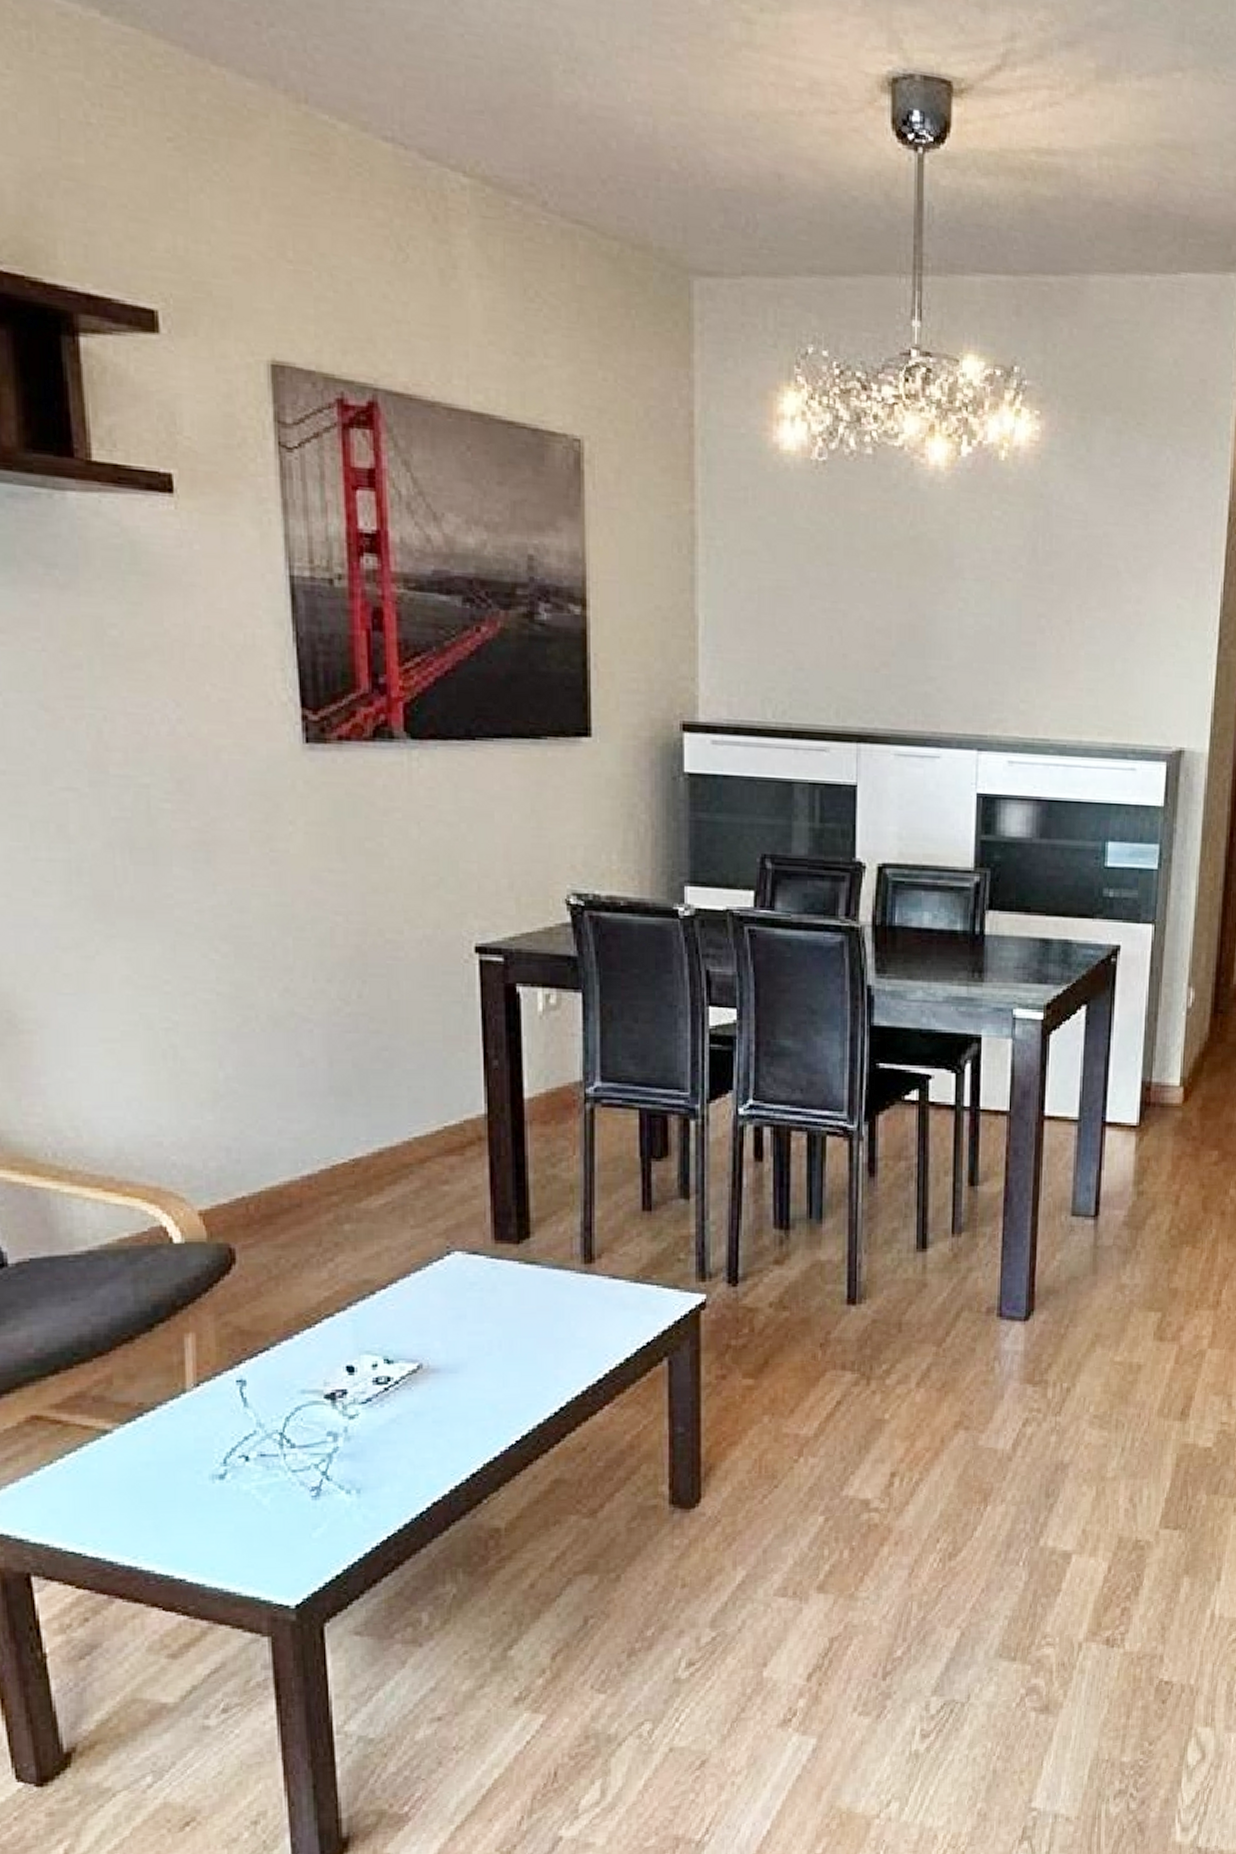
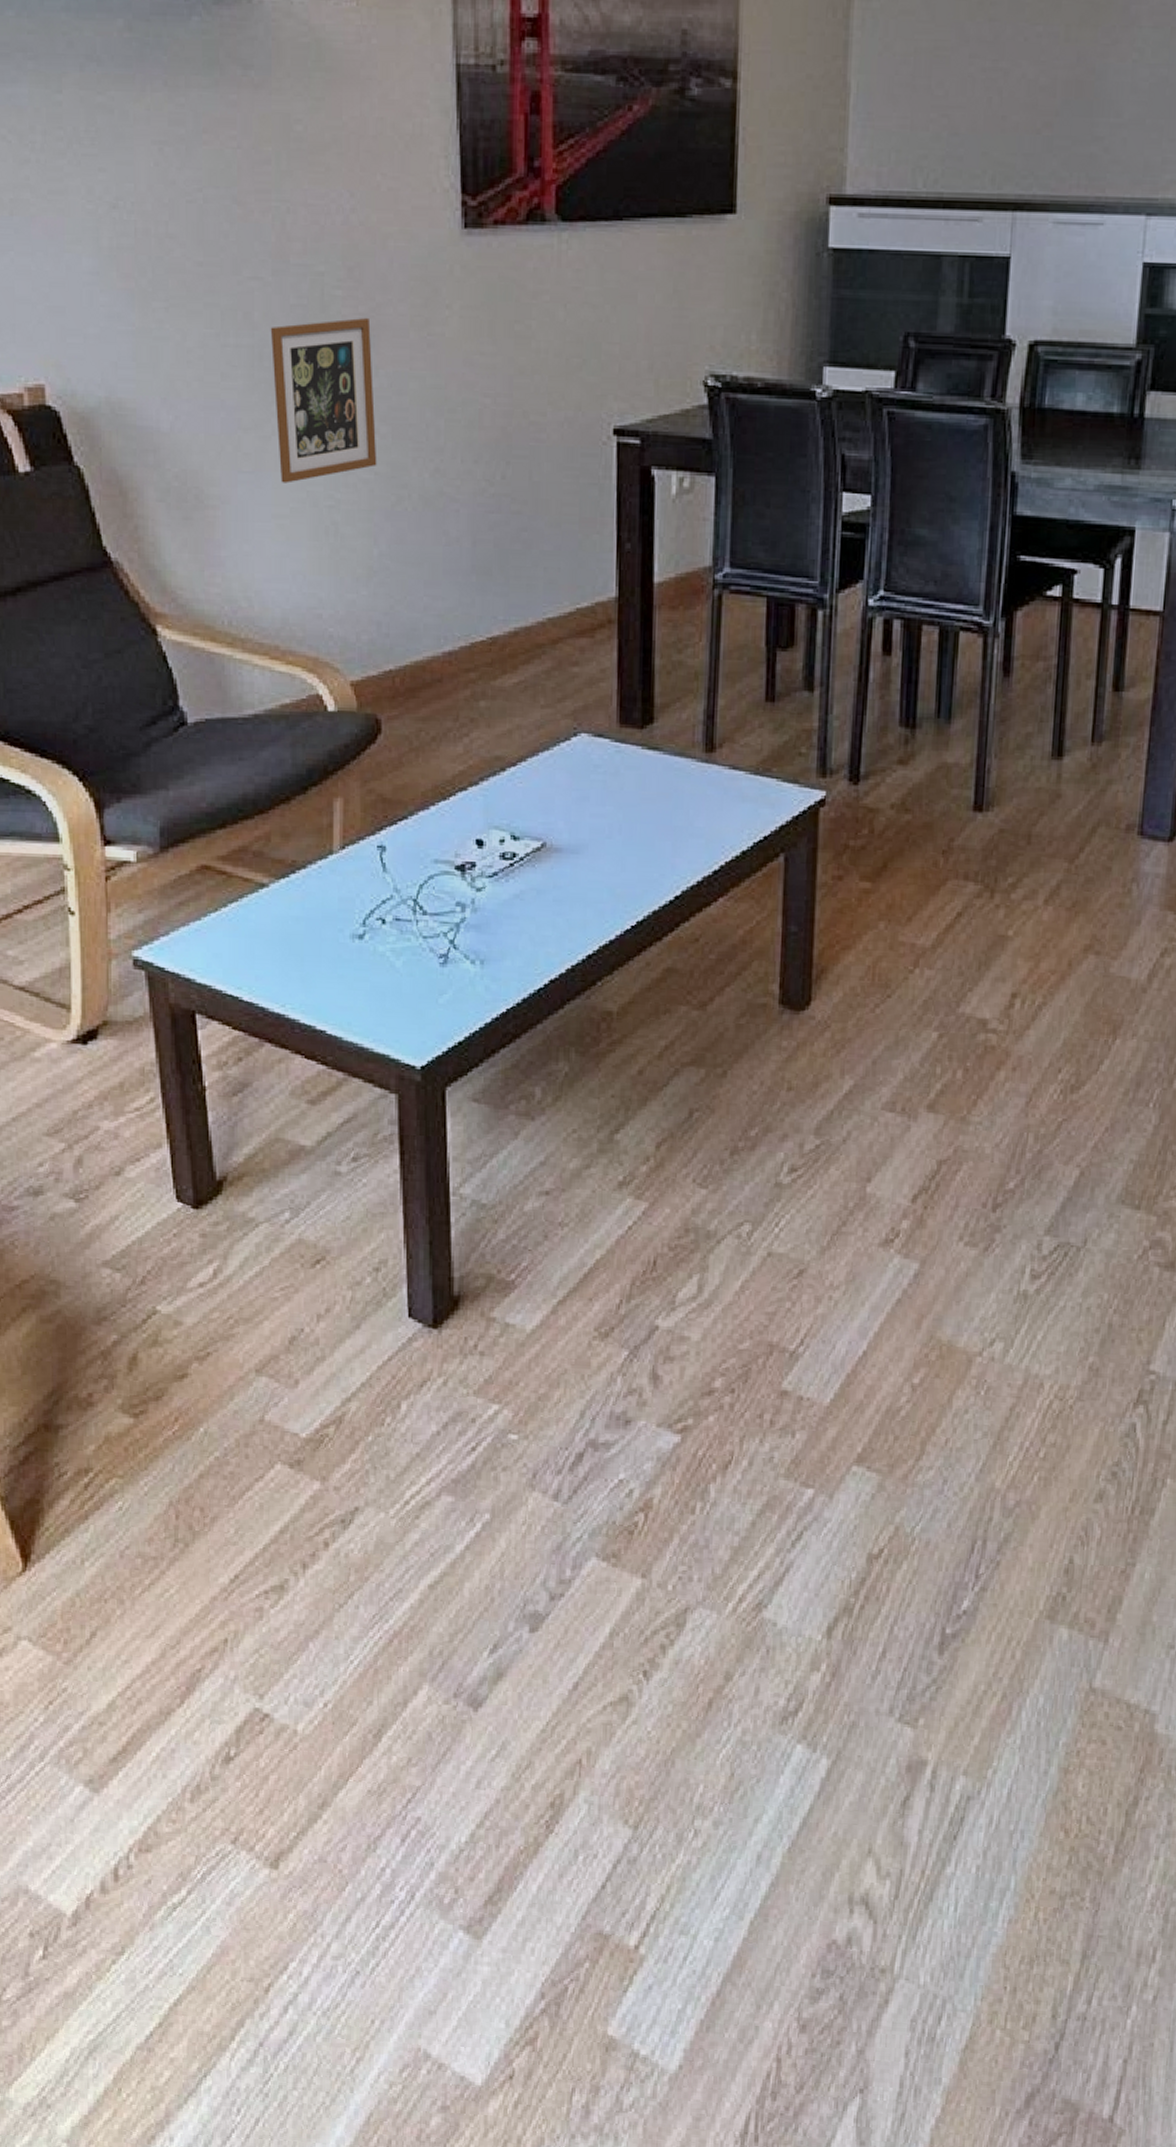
picture frame: none [89,833,219,1005] -> present [270,318,377,484]

